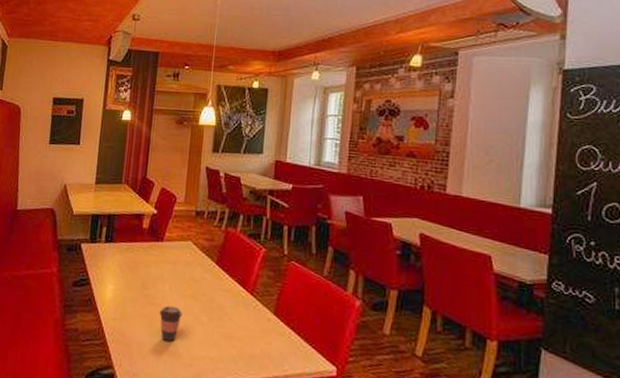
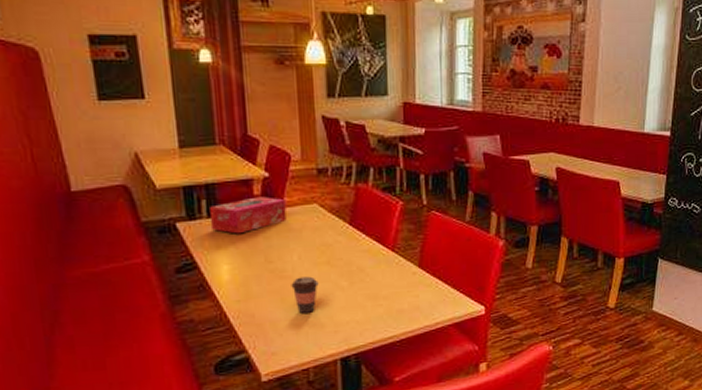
tissue box: none [106,229,166,260] -> present [208,196,287,234]

